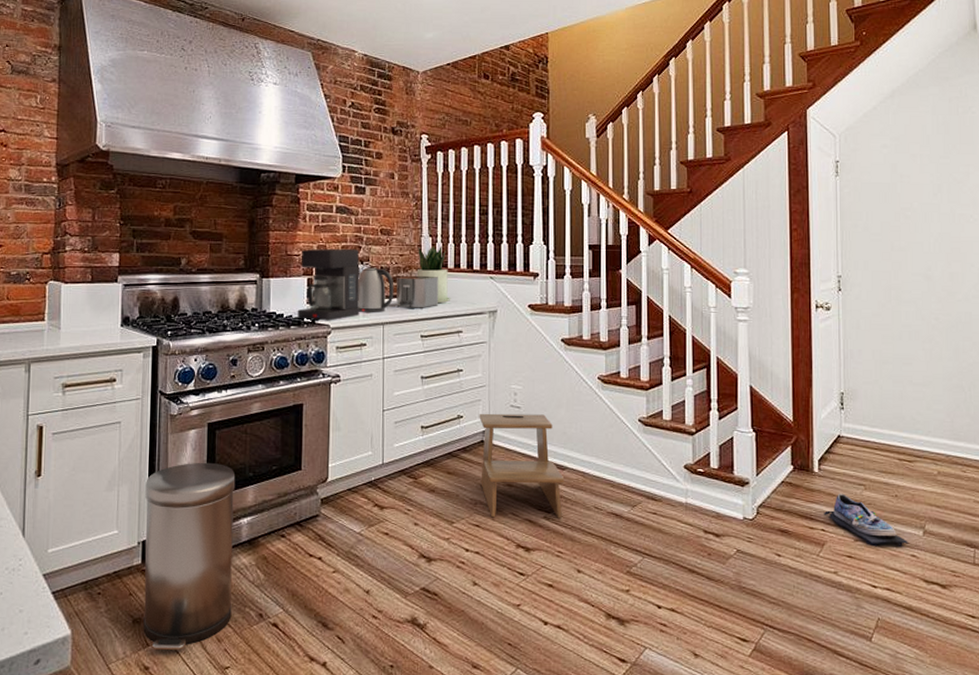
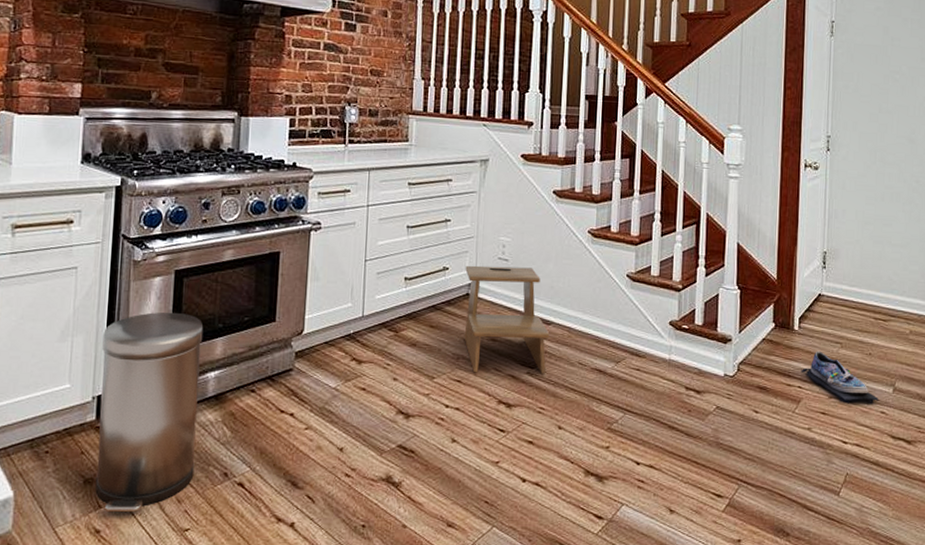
coffee maker: present [297,248,360,321] -> none [277,87,347,165]
kettle: present [358,266,394,313] -> none [343,108,383,158]
toaster: present [395,275,439,310] -> none [384,119,429,156]
planter: present [416,245,451,304] -> none [406,89,442,150]

